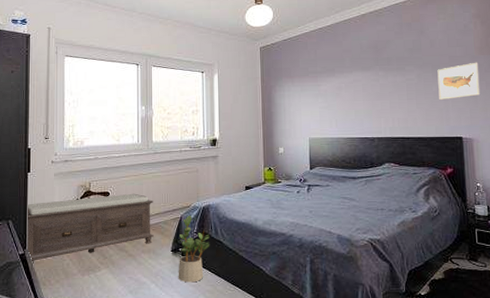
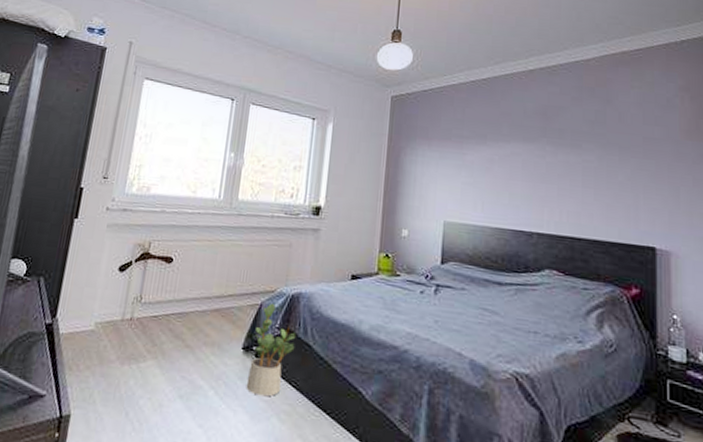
bench: present [27,193,154,264] -> none [57,258,228,339]
wall art: present [437,62,481,101] -> none [626,148,685,195]

